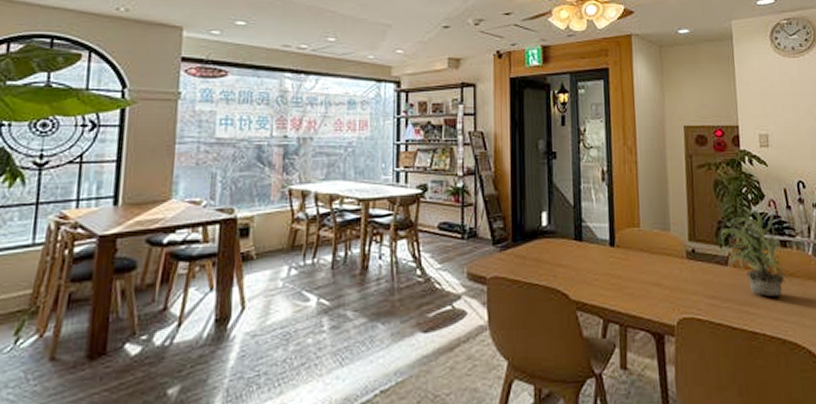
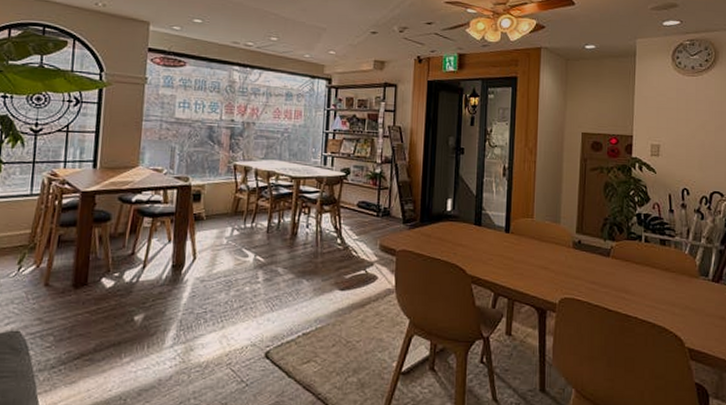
potted plant: present [721,207,794,296] -> none [606,210,671,286]

